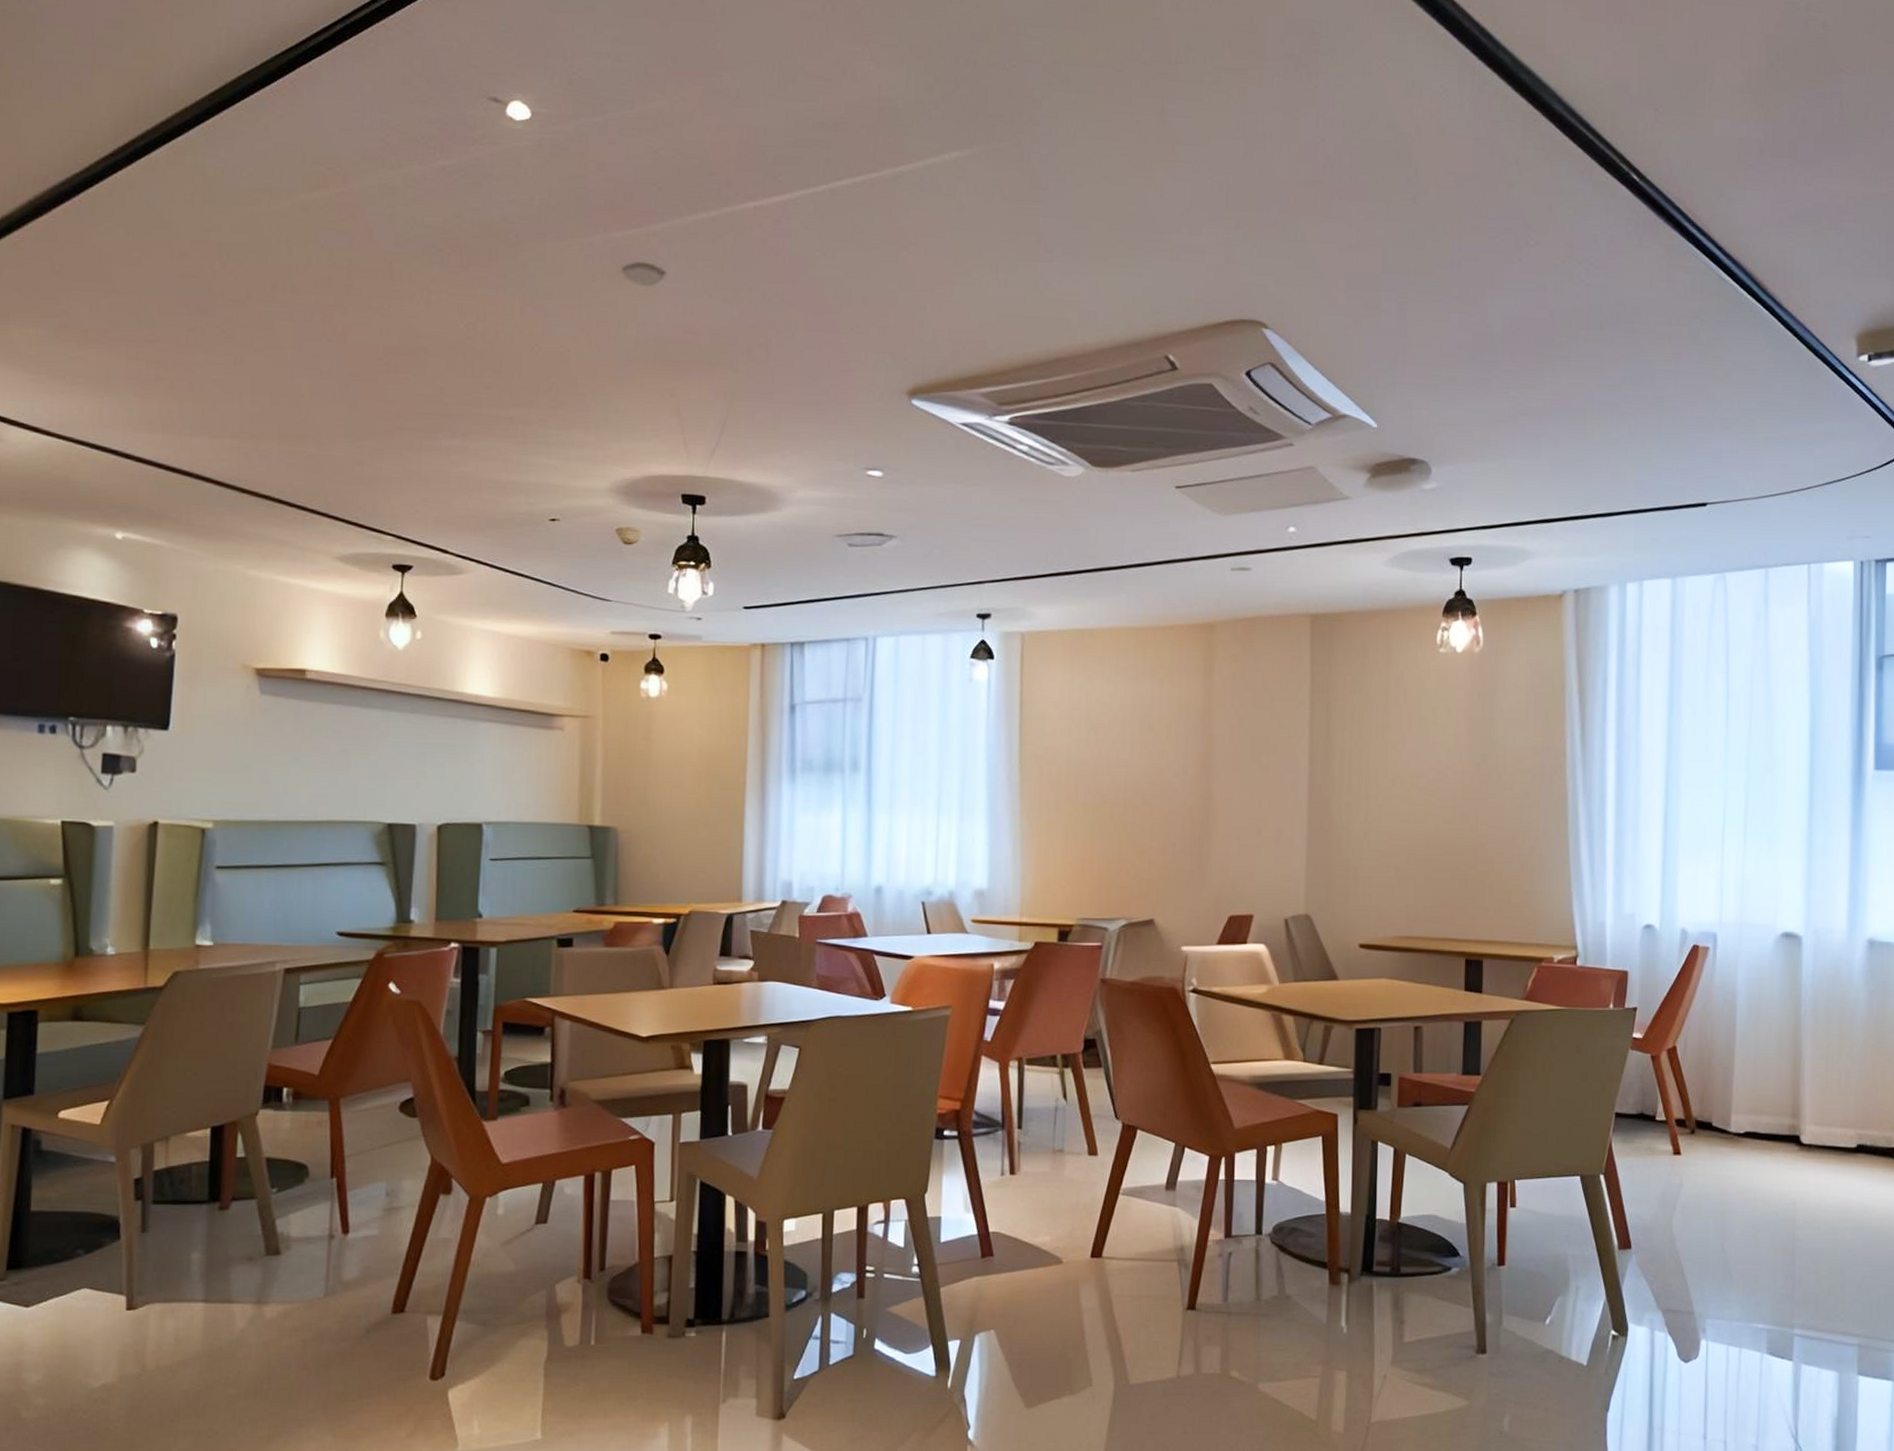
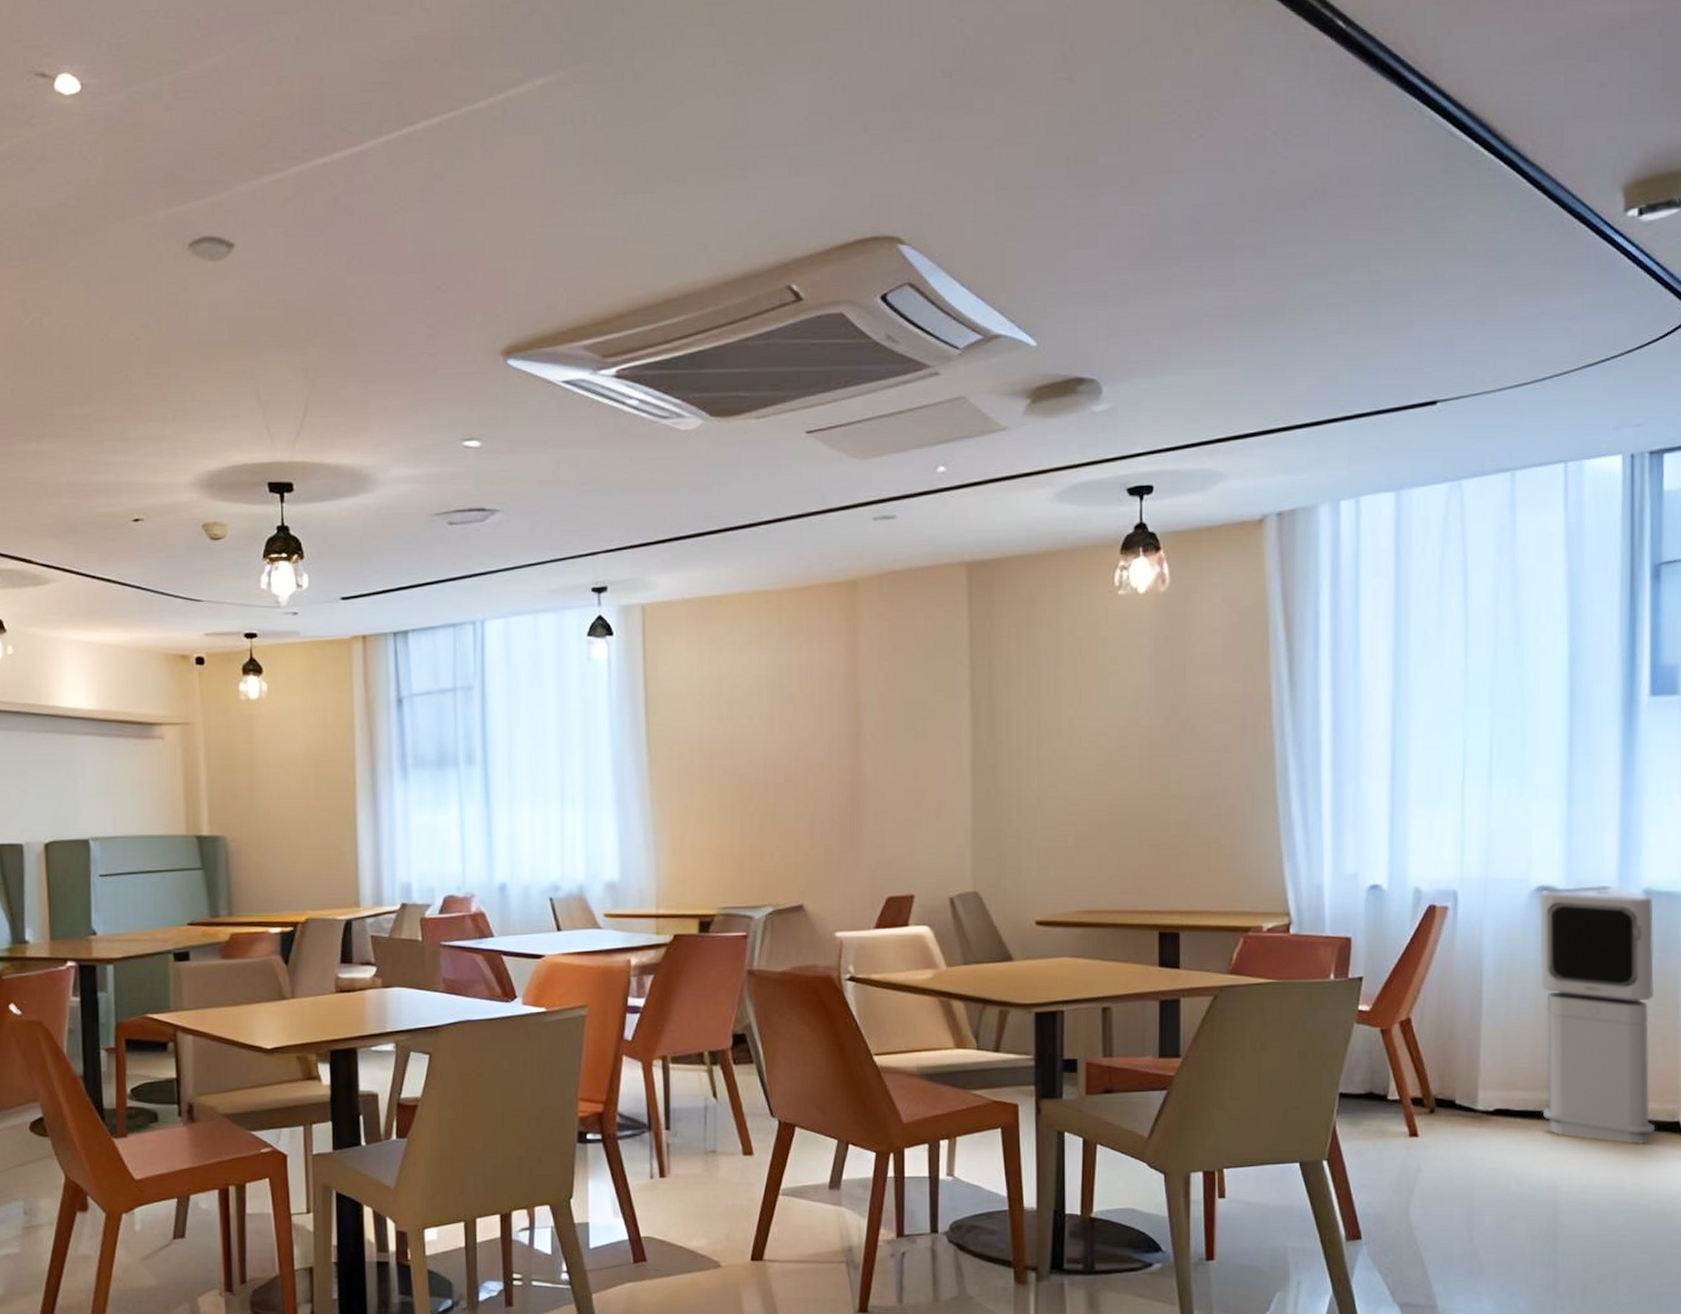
air purifier: none [1783,934,1877,1167] -> present [1539,885,1656,1144]

